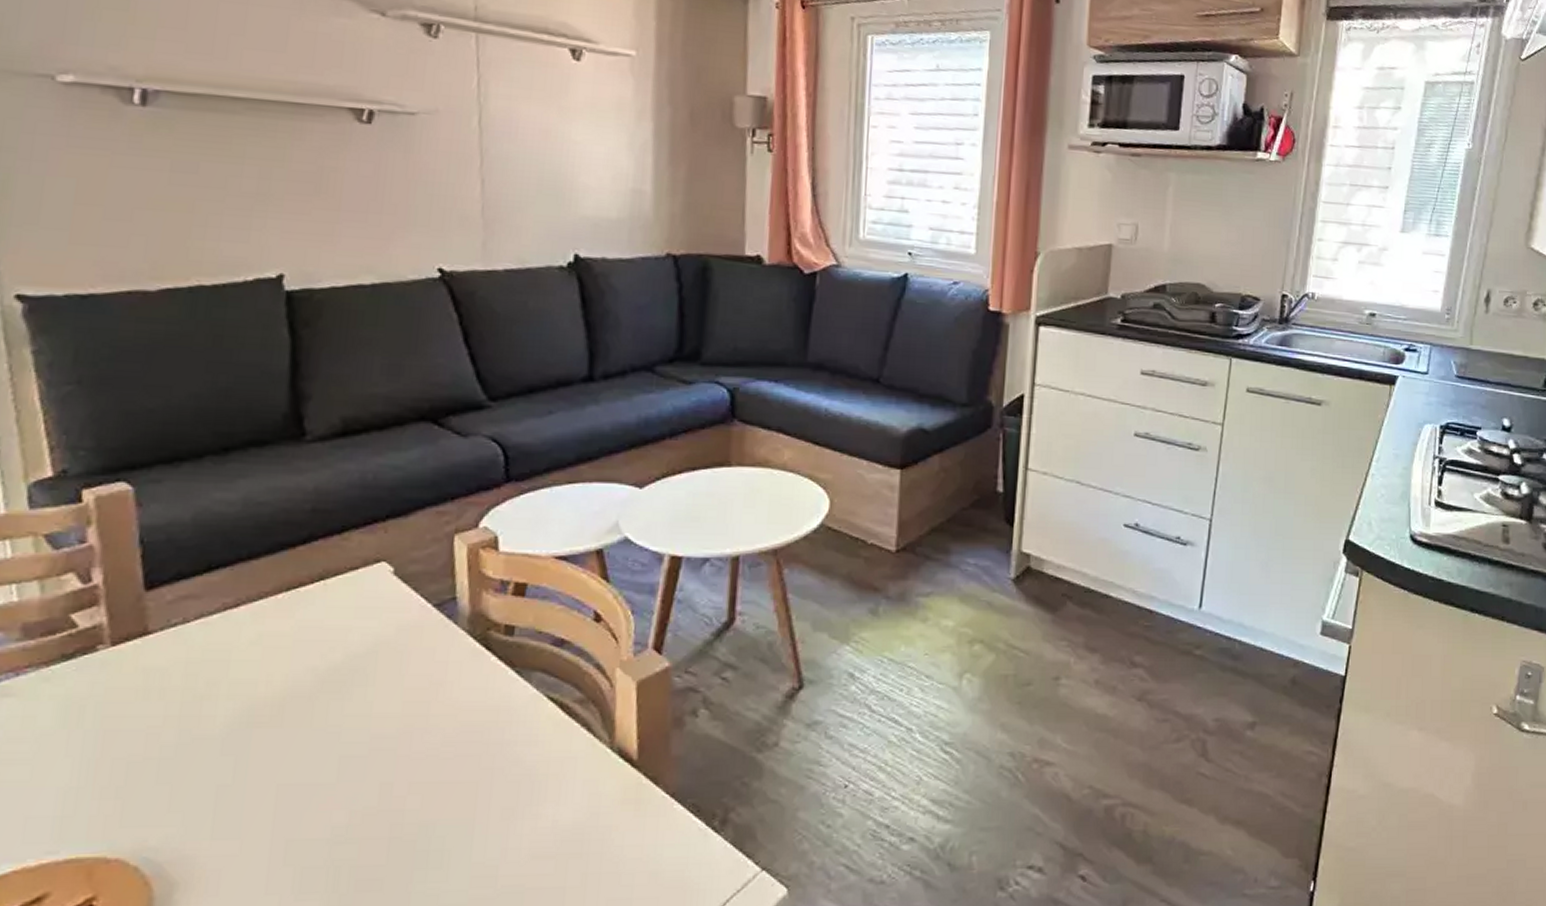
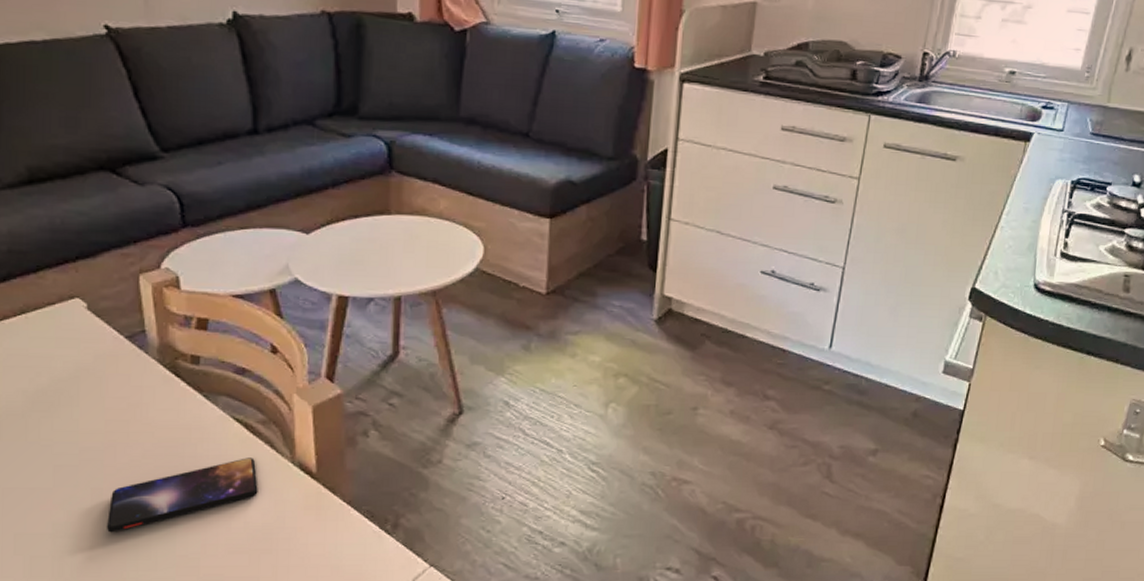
smartphone: none [394,743,571,837] -> present [107,458,258,533]

